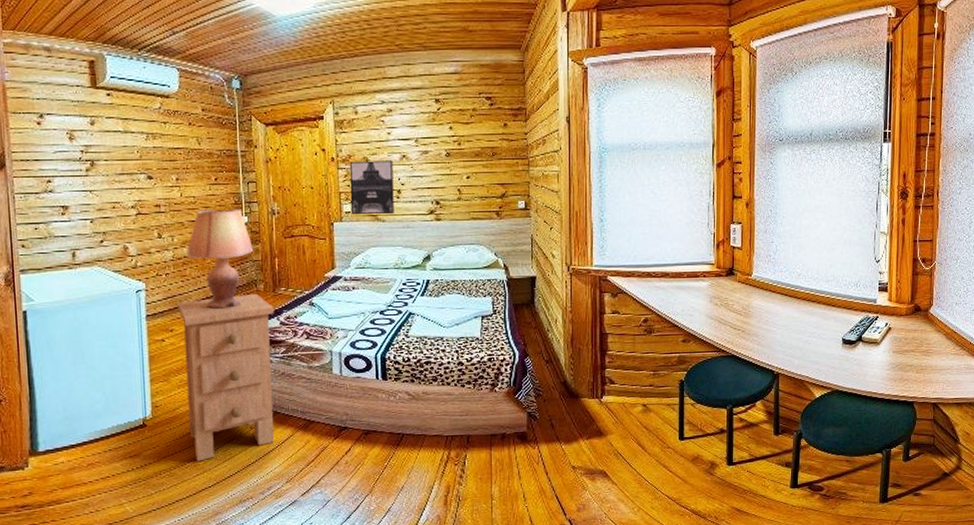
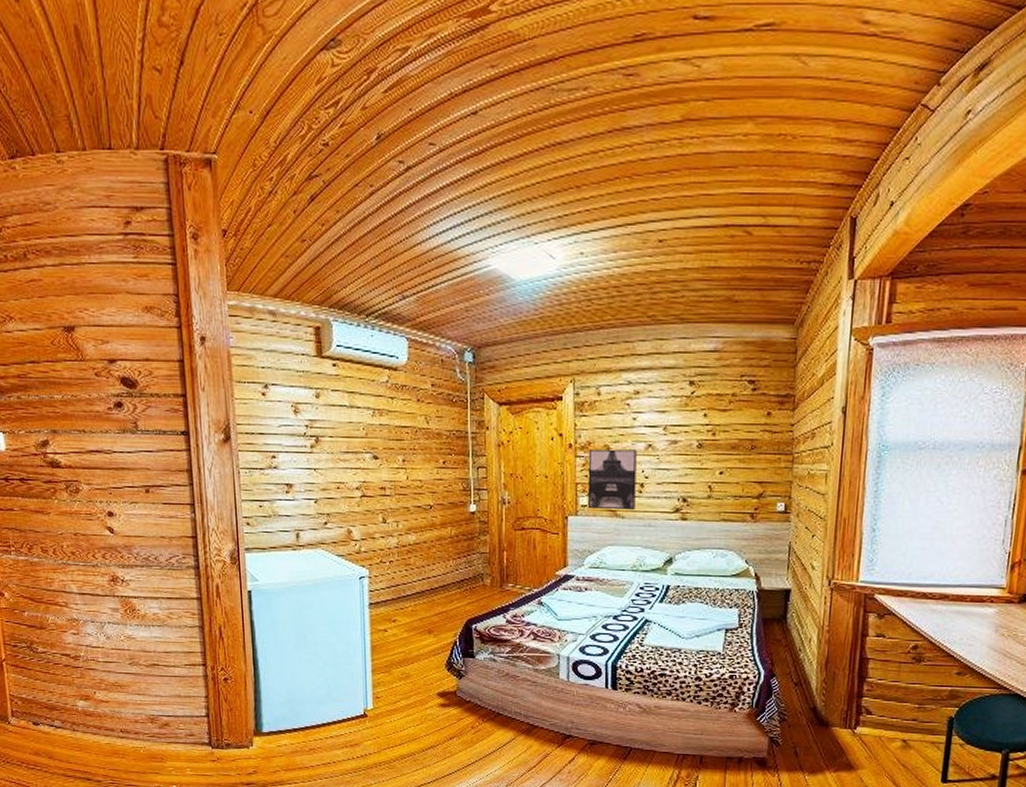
nightstand: present [178,293,275,462] -> none [401,587,500,757]
lamp: present [185,209,254,307] -> none [410,495,482,601]

